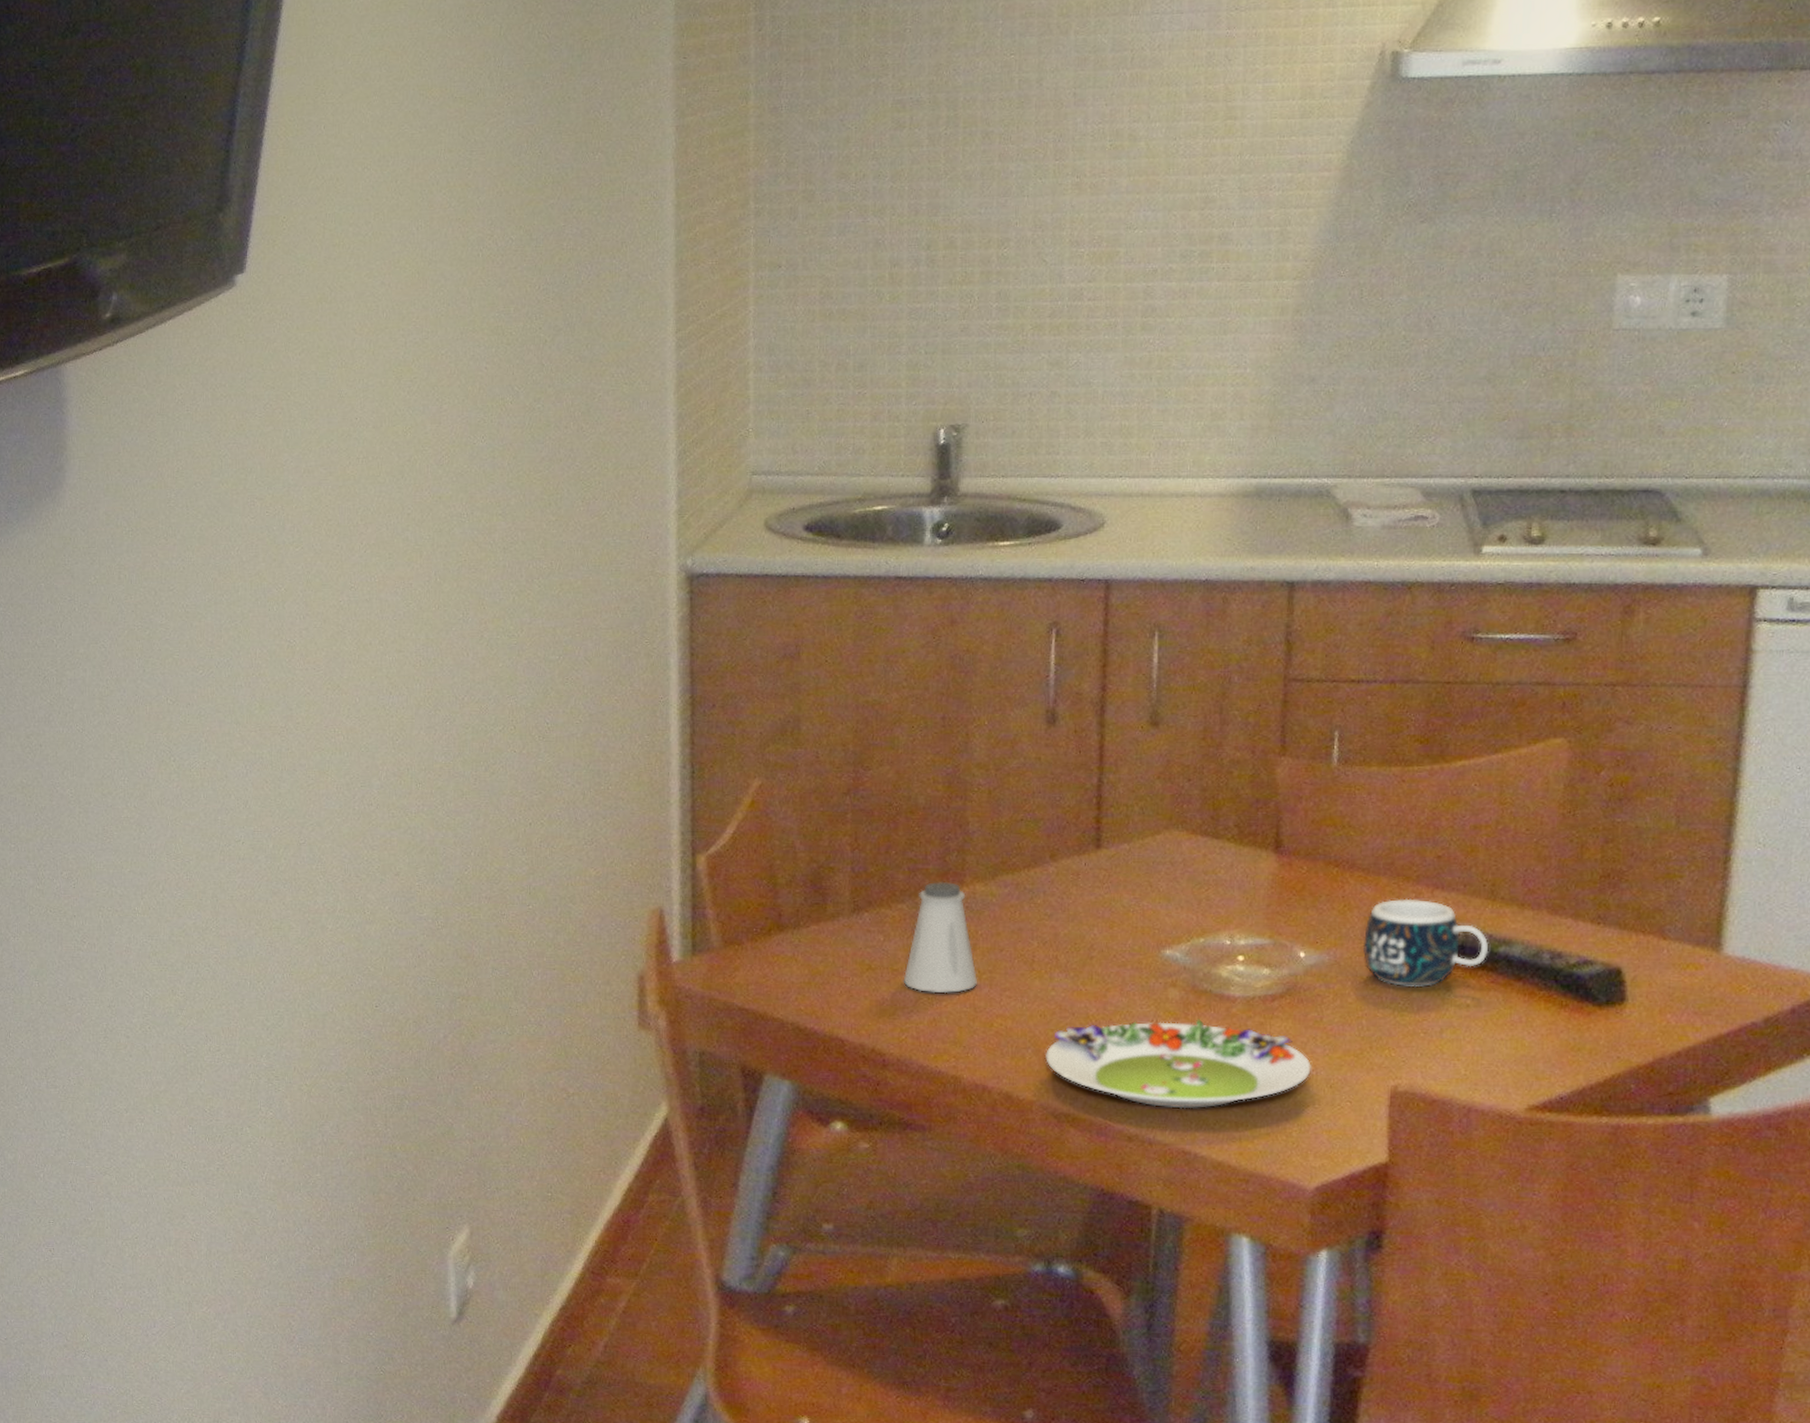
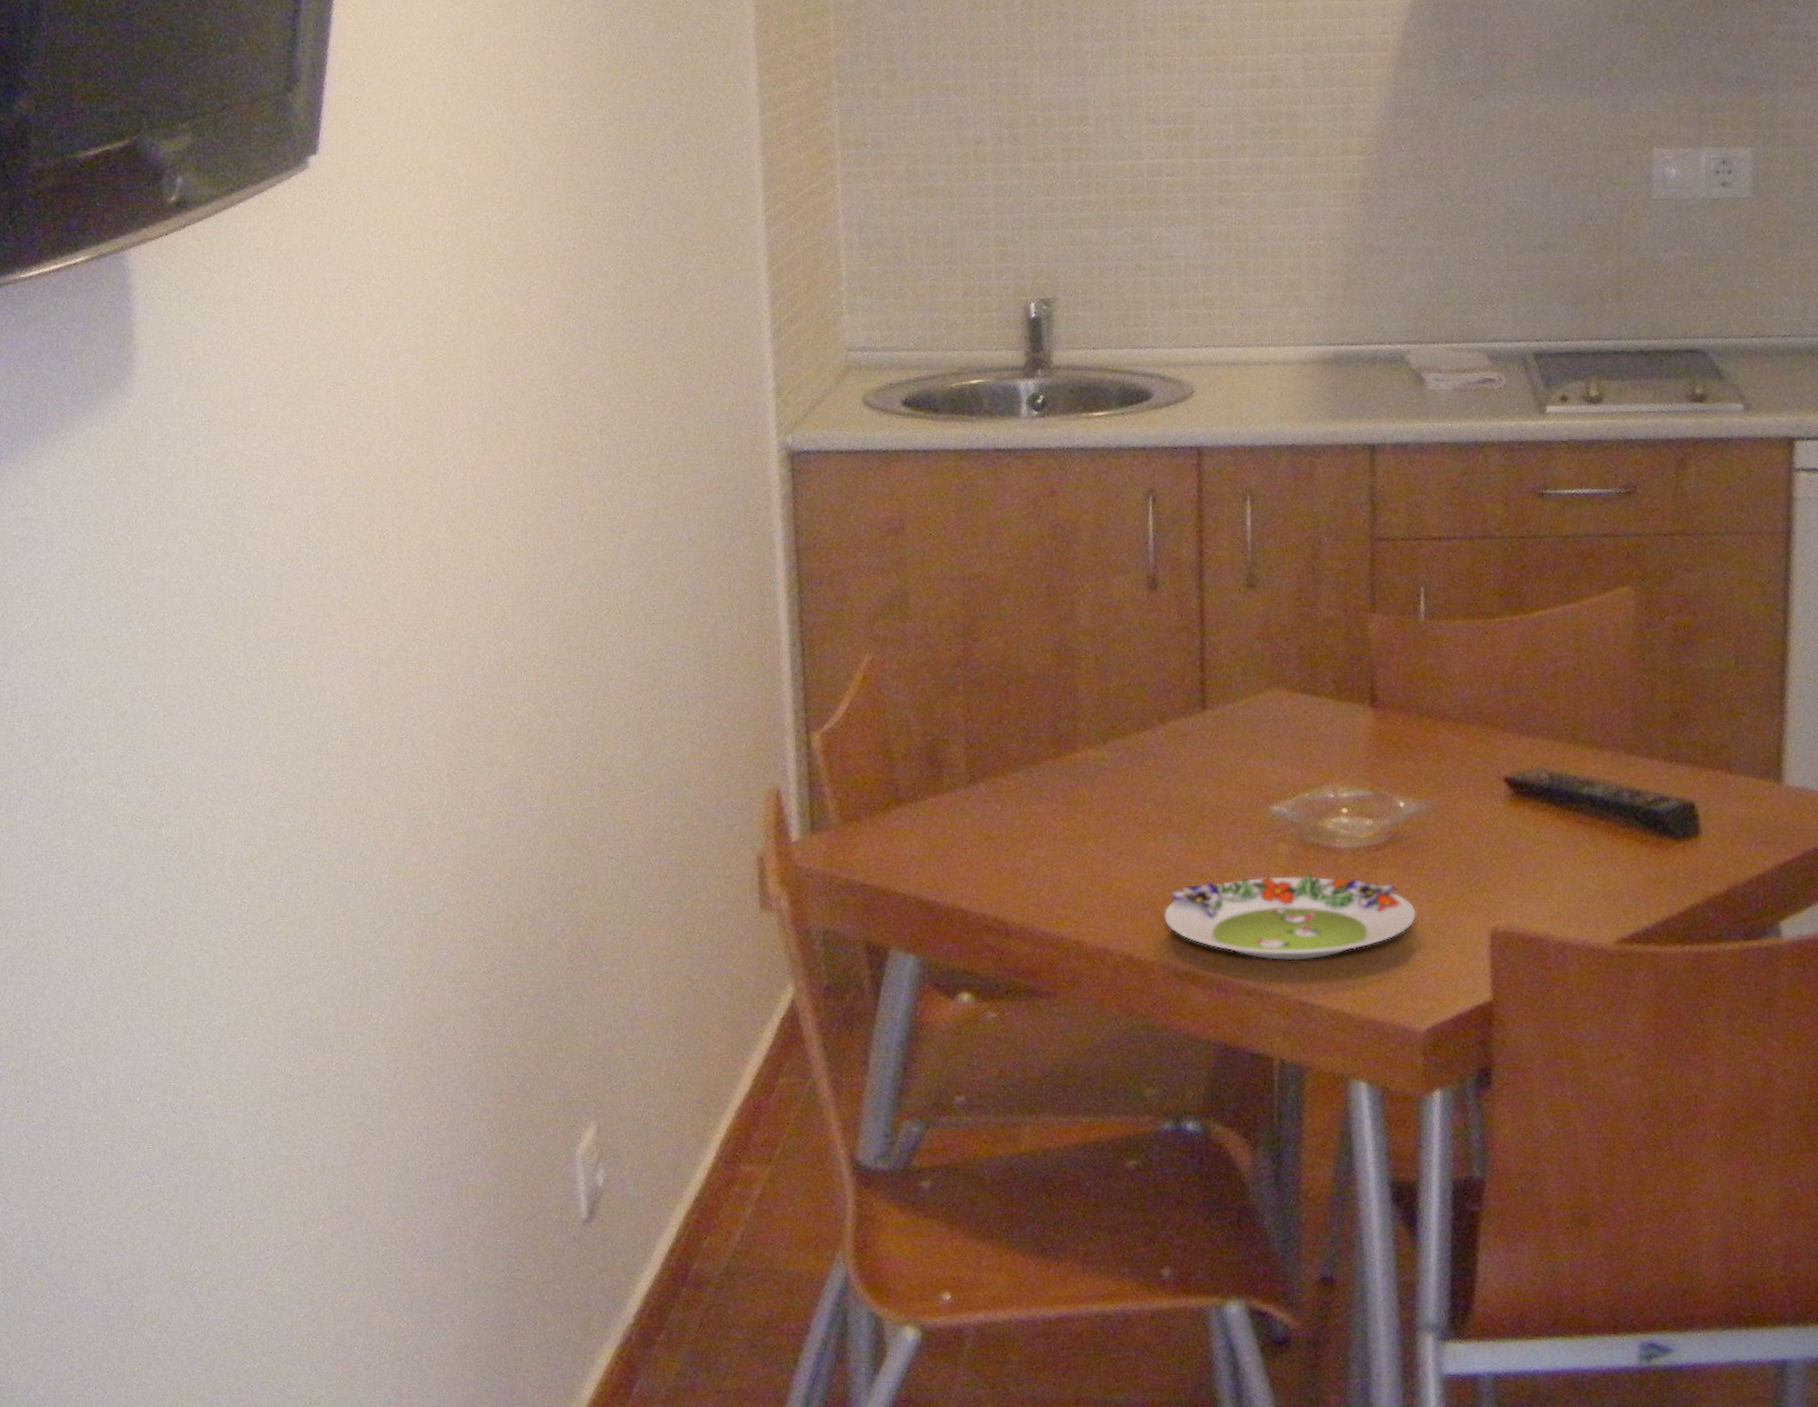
saltshaker: present [903,881,978,994] -> none [1021,748,1095,860]
mug: present [1362,898,1489,988] -> none [1457,745,1574,831]

